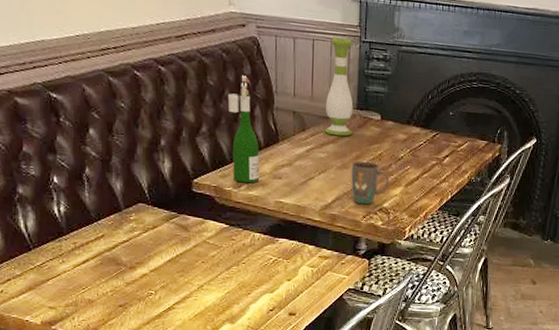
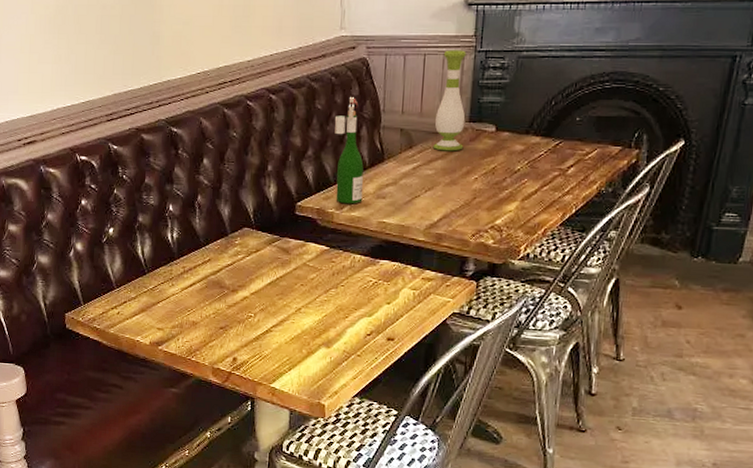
mug: present [351,161,389,205] -> none [460,176,503,223]

